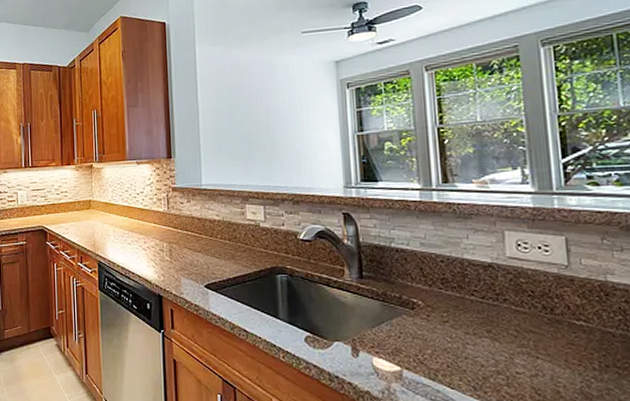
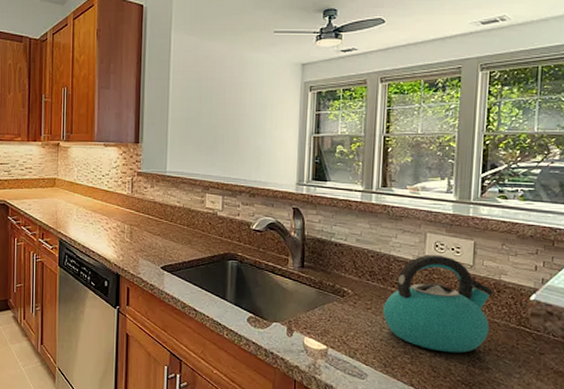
kettle: none [463,255,602,372] -> present [383,254,493,353]

